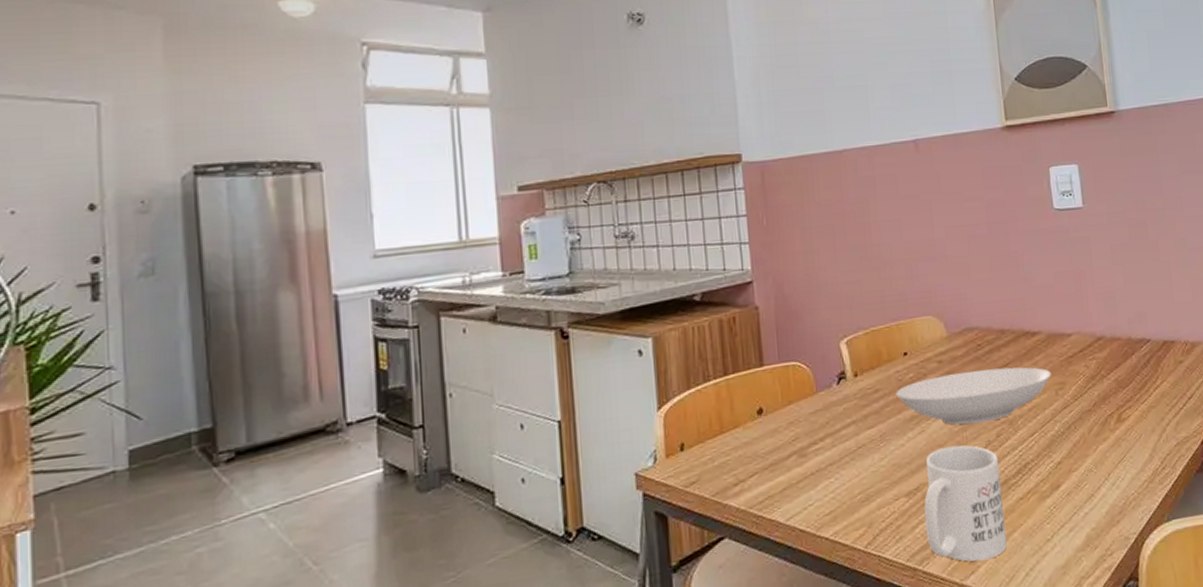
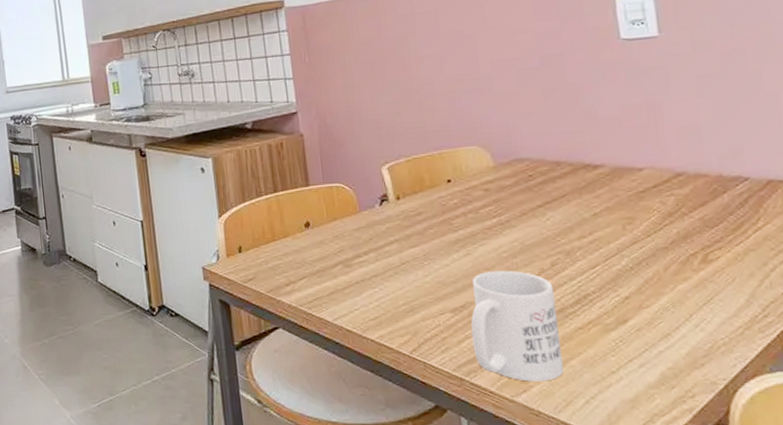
bowl: present [896,367,1051,425] -> none [439,199,617,252]

